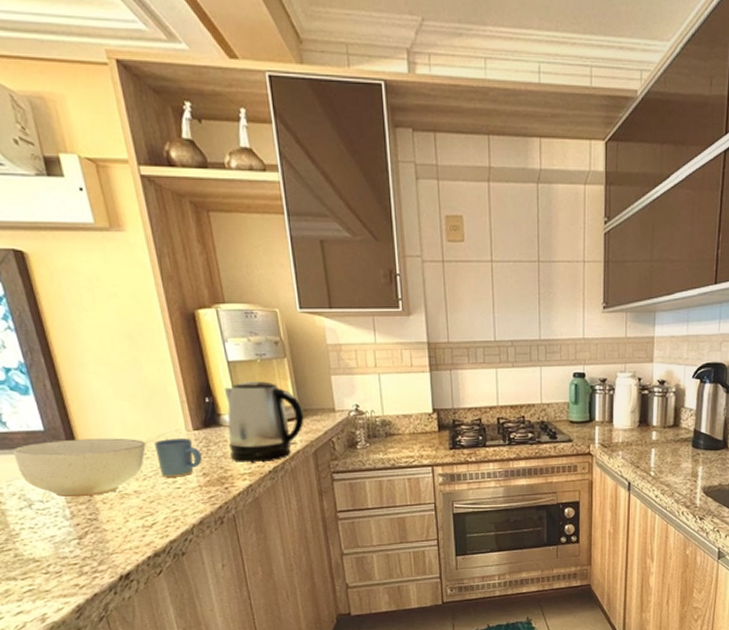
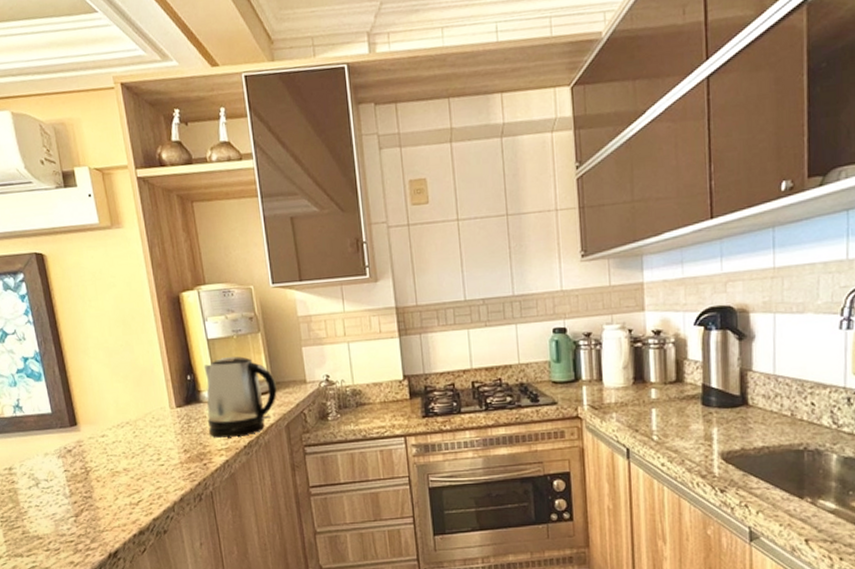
bowl: present [12,438,147,498] -> none [26,417,135,476]
mug: present [154,439,203,478] -> none [142,416,184,455]

